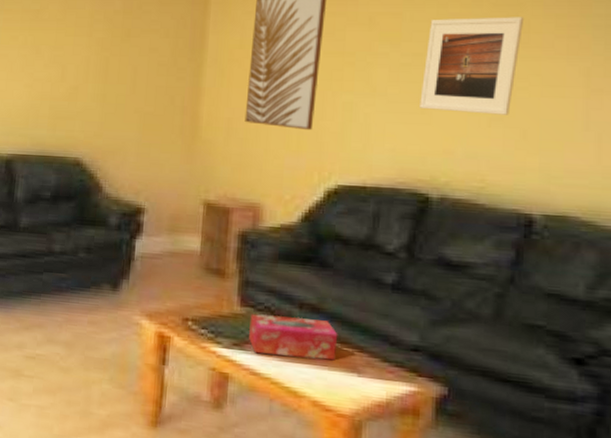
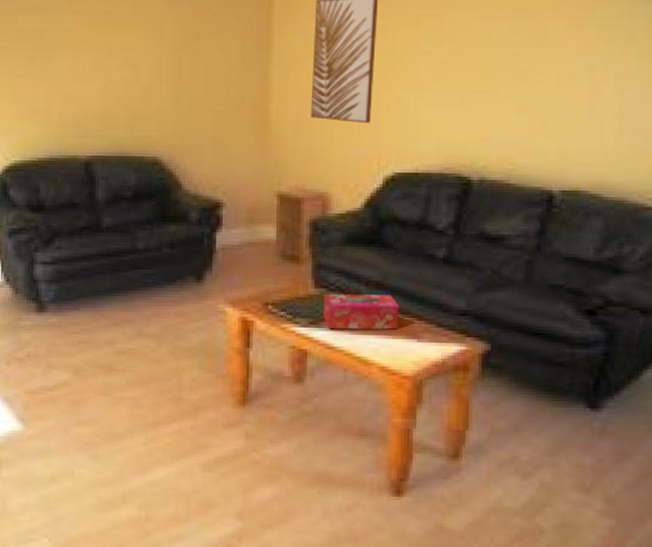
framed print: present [419,17,525,115] -> none [460,18,542,105]

